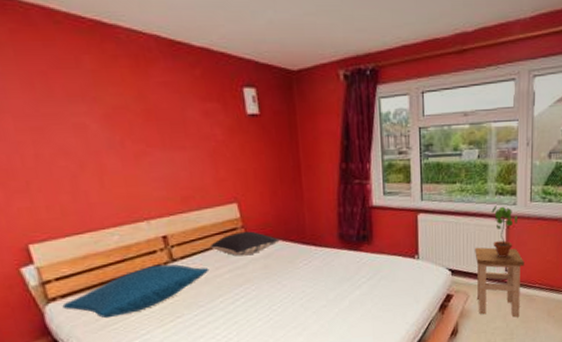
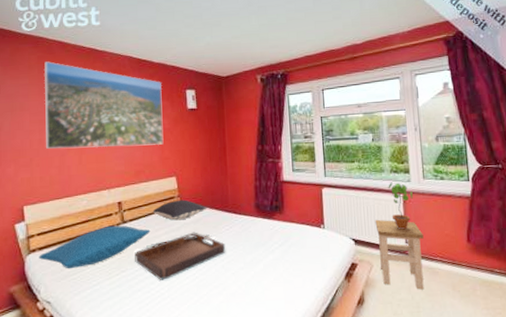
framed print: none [22,38,218,168] -> present [43,61,164,149]
serving tray: none [191,268,305,324] -> present [135,232,226,280]

